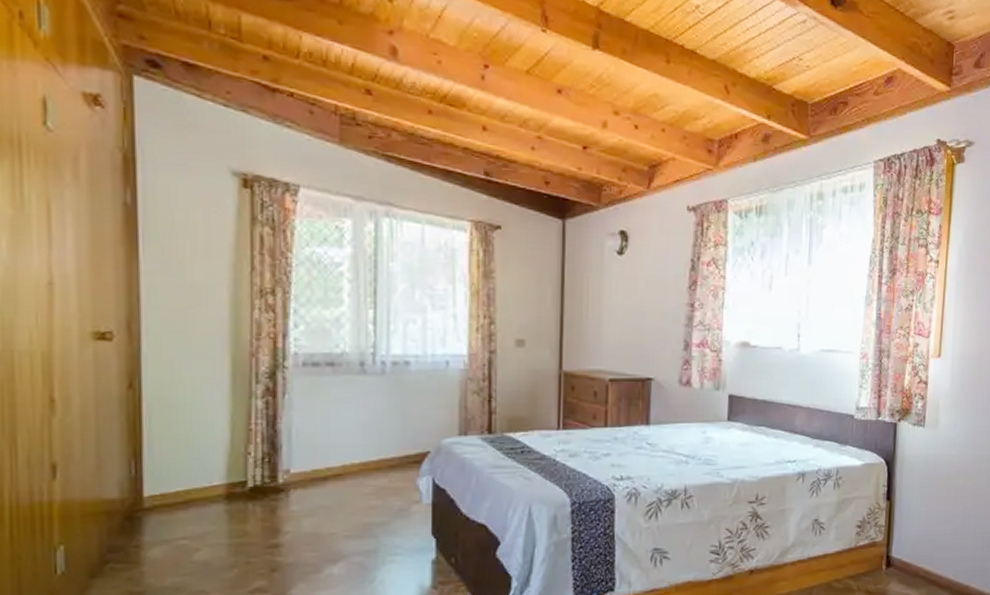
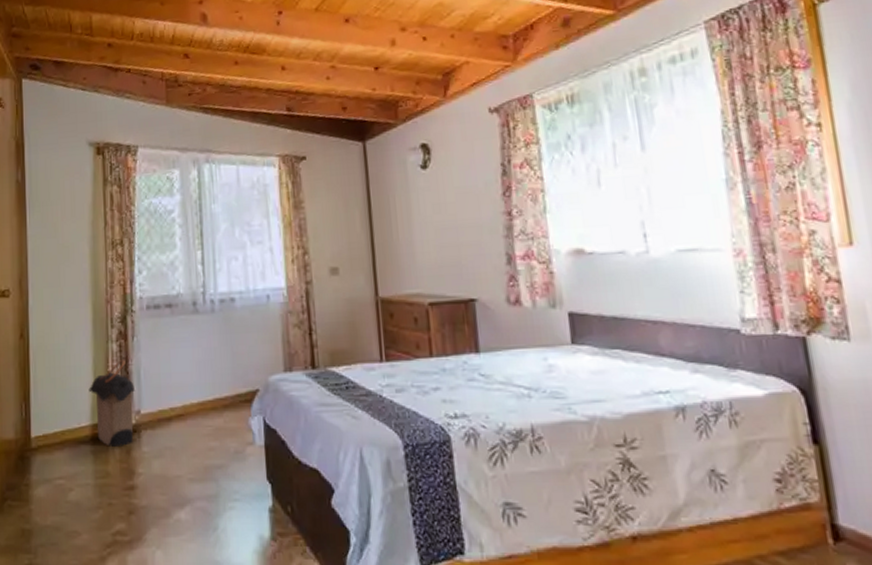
laundry hamper: none [224,416,285,506] -> present [89,359,136,447]

